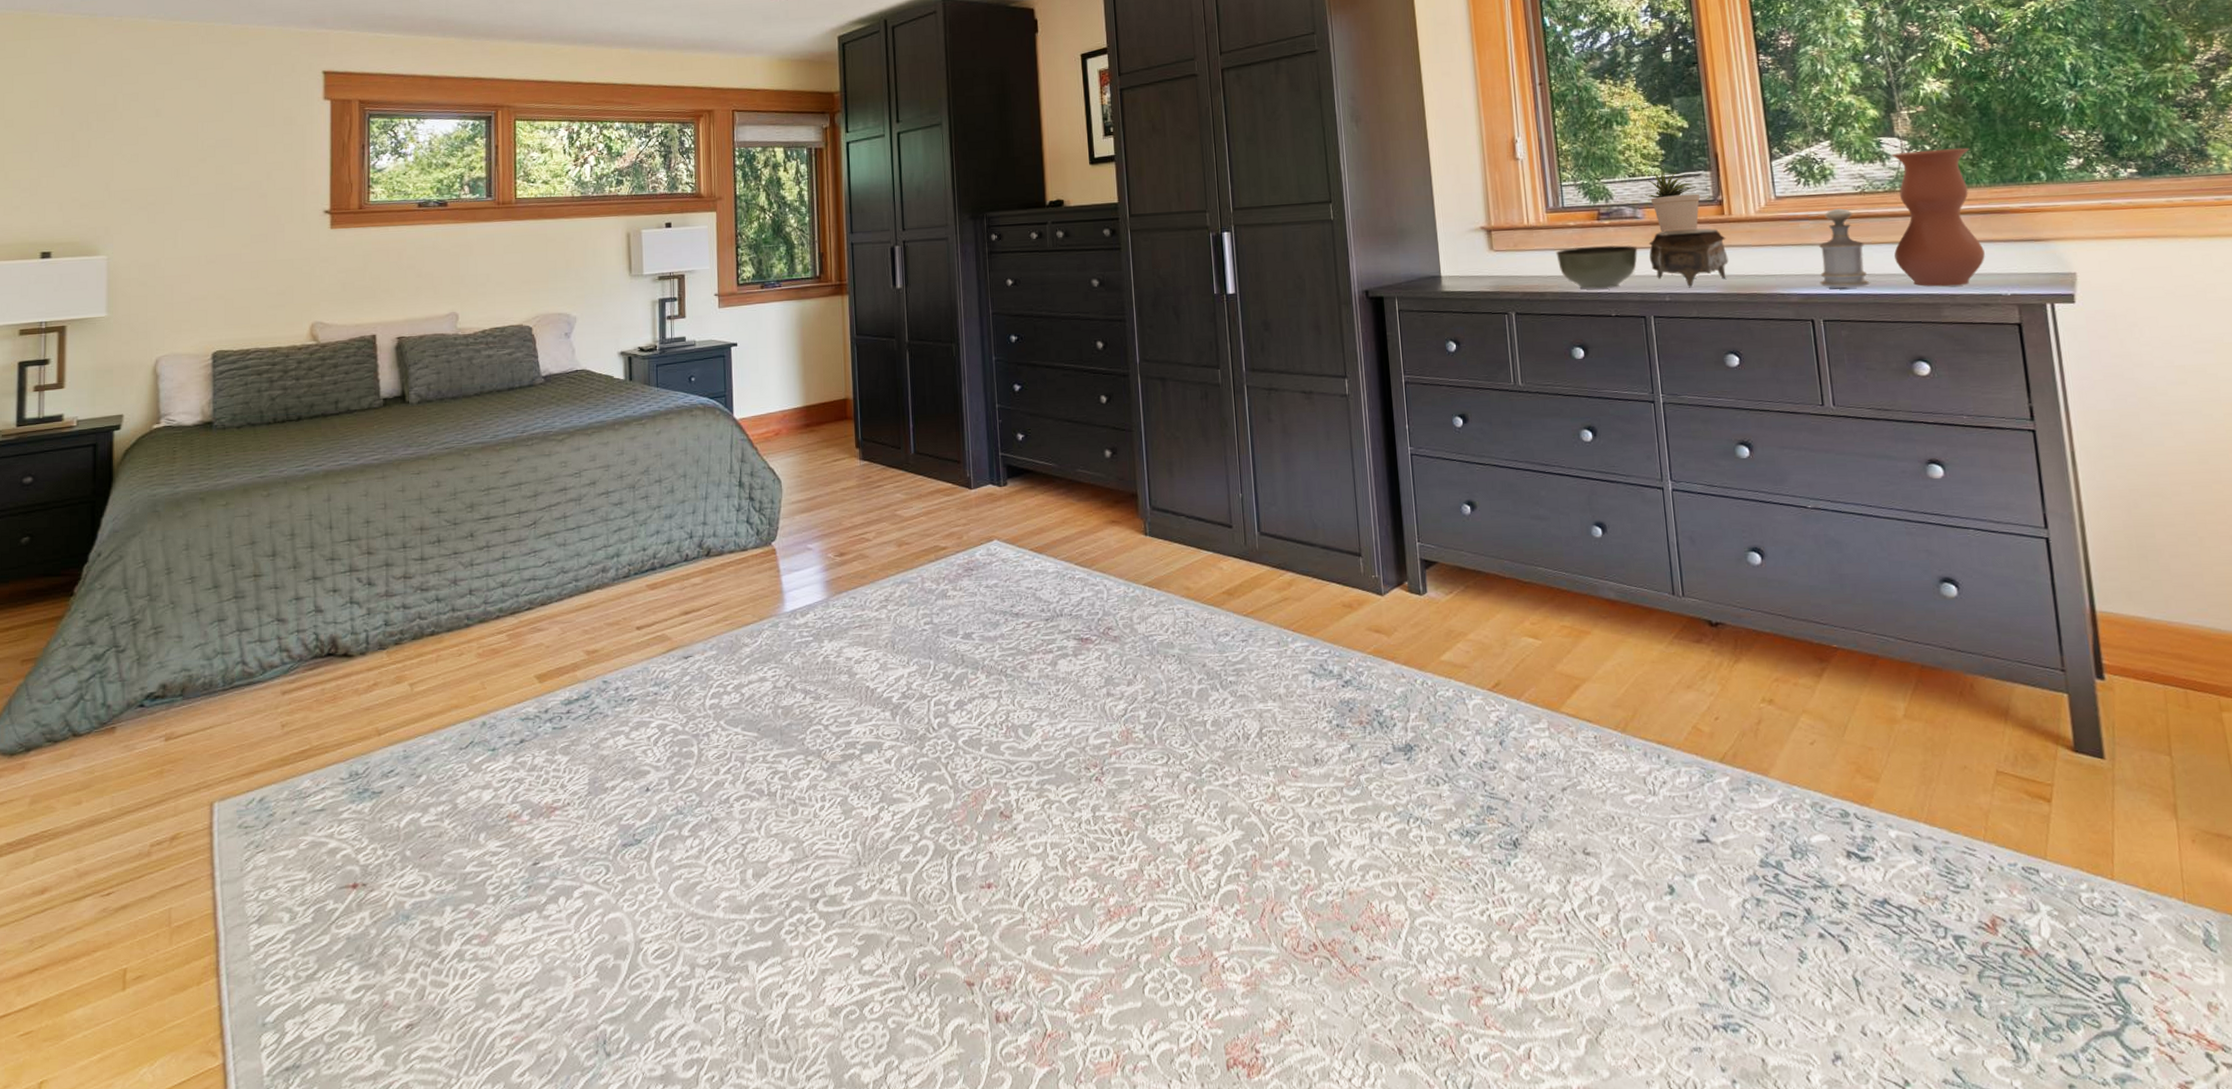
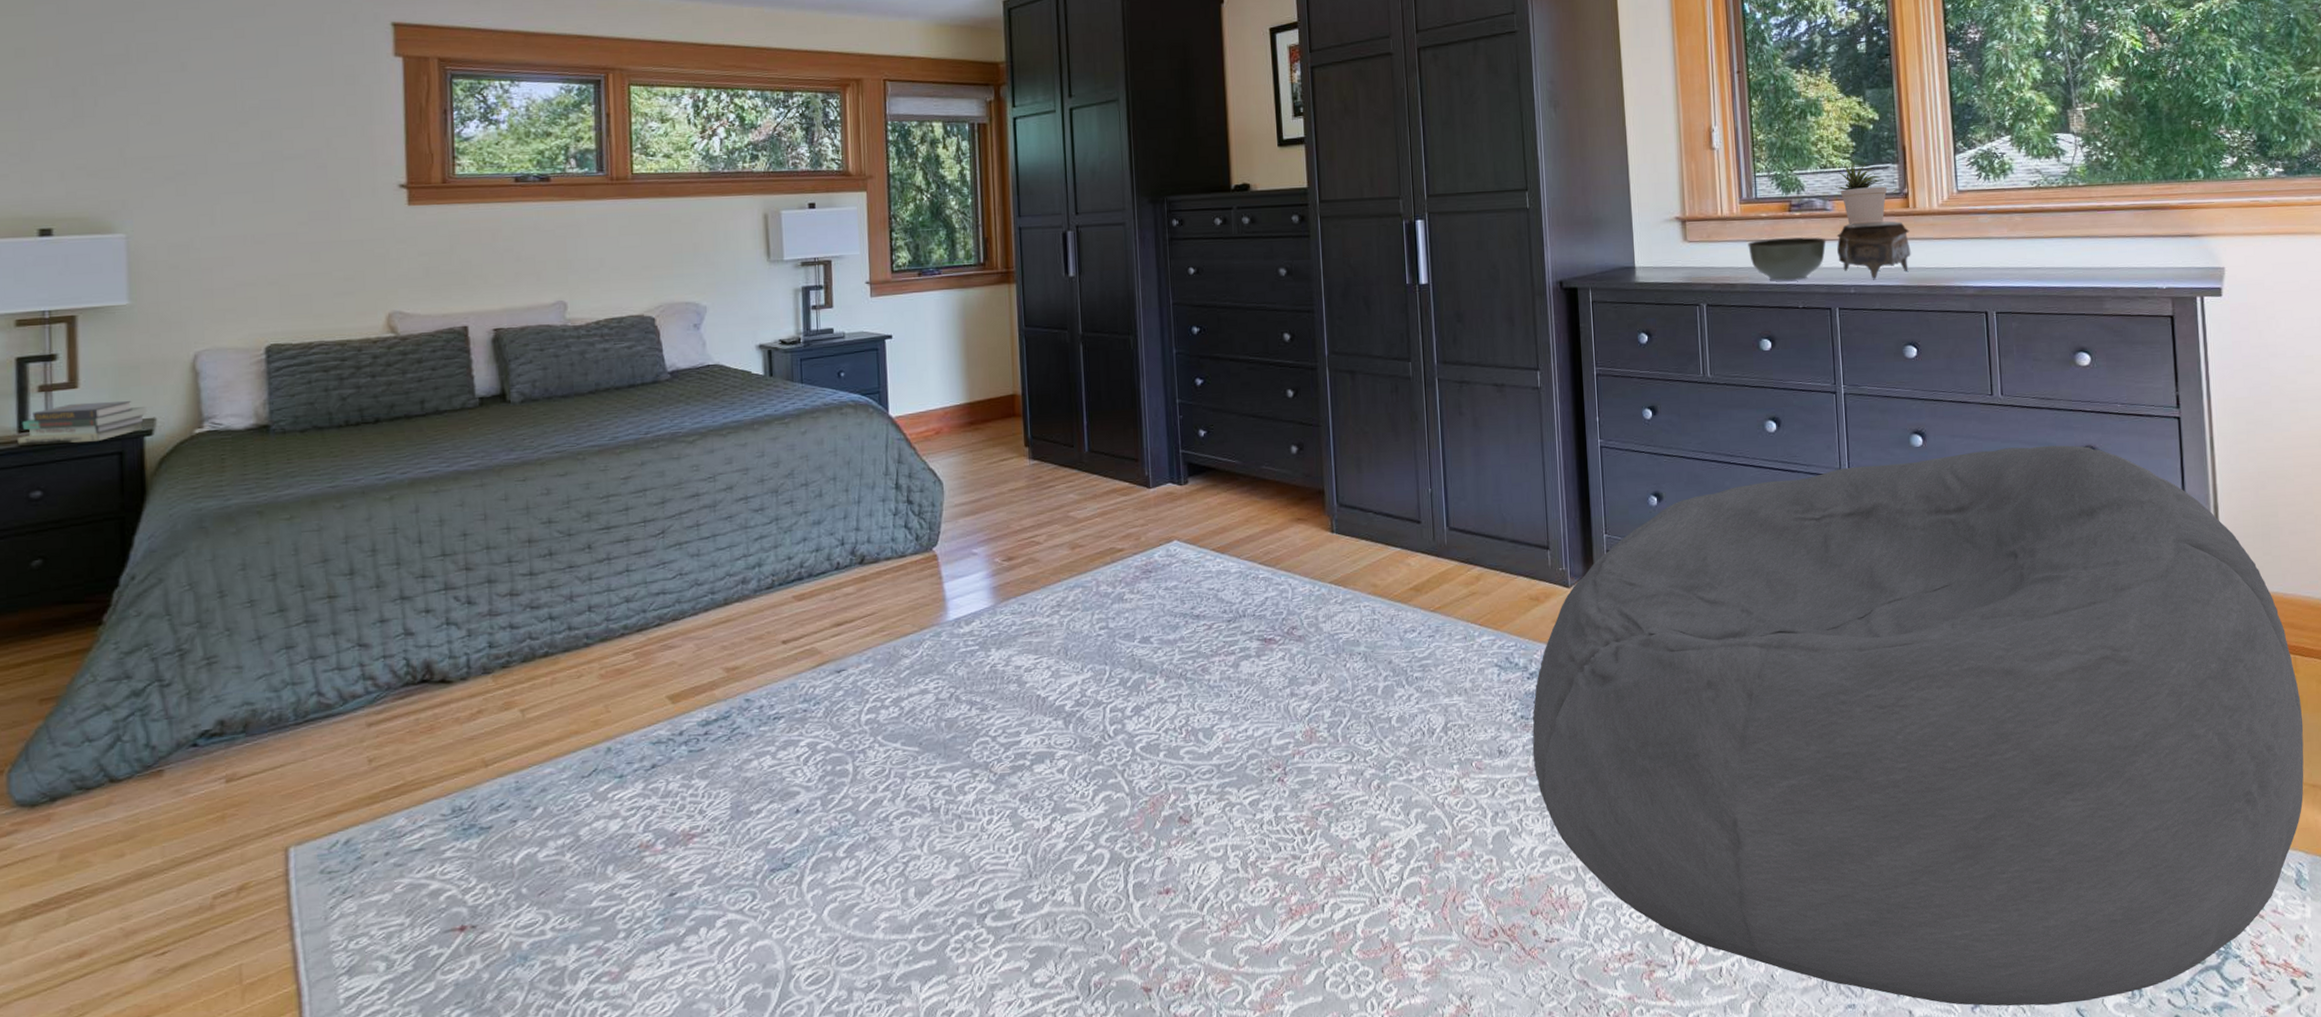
books: none [16,399,117,439] -> present [17,401,148,447]
bean bag chair: none [1348,458,2207,1063] -> present [1532,445,2304,1007]
perfume bottle: present [1818,208,1870,289] -> none [1994,203,2040,282]
vase: present [1891,147,1985,287] -> none [2063,145,2145,281]

